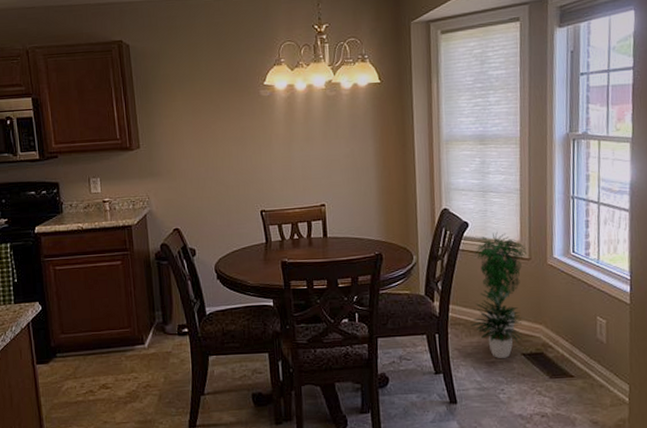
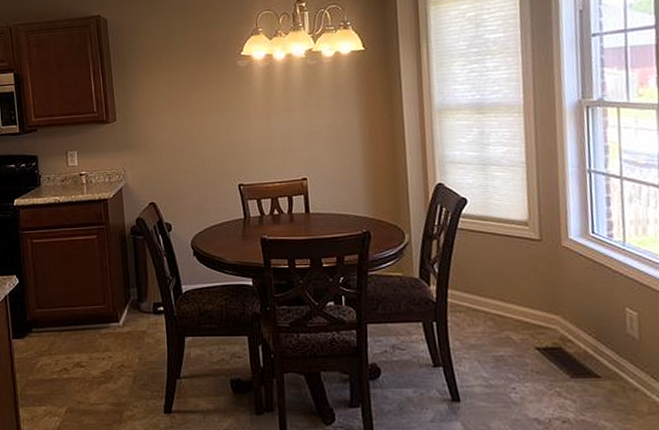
potted plant: present [470,231,527,359] -> none [473,208,538,353]

